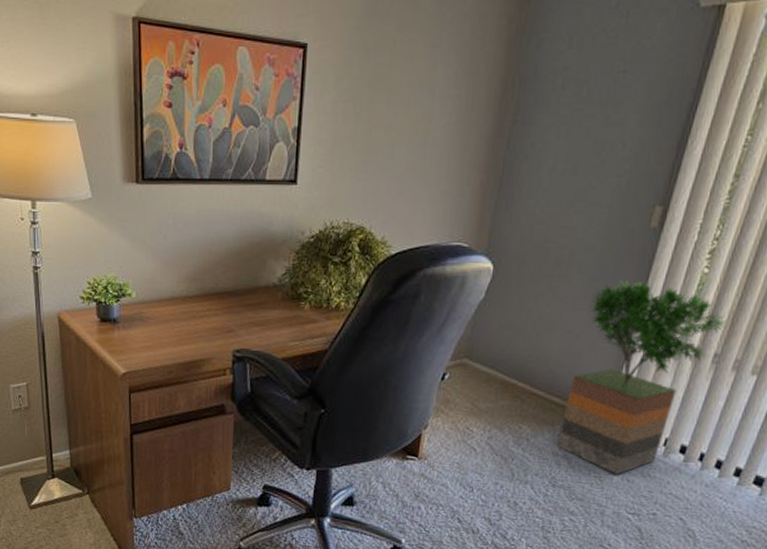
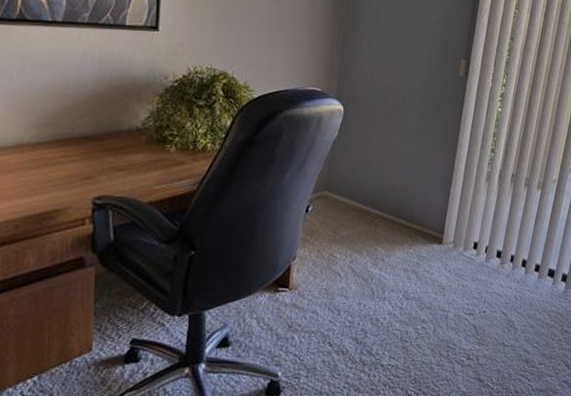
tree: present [557,279,727,474] -> none [406,118,517,281]

